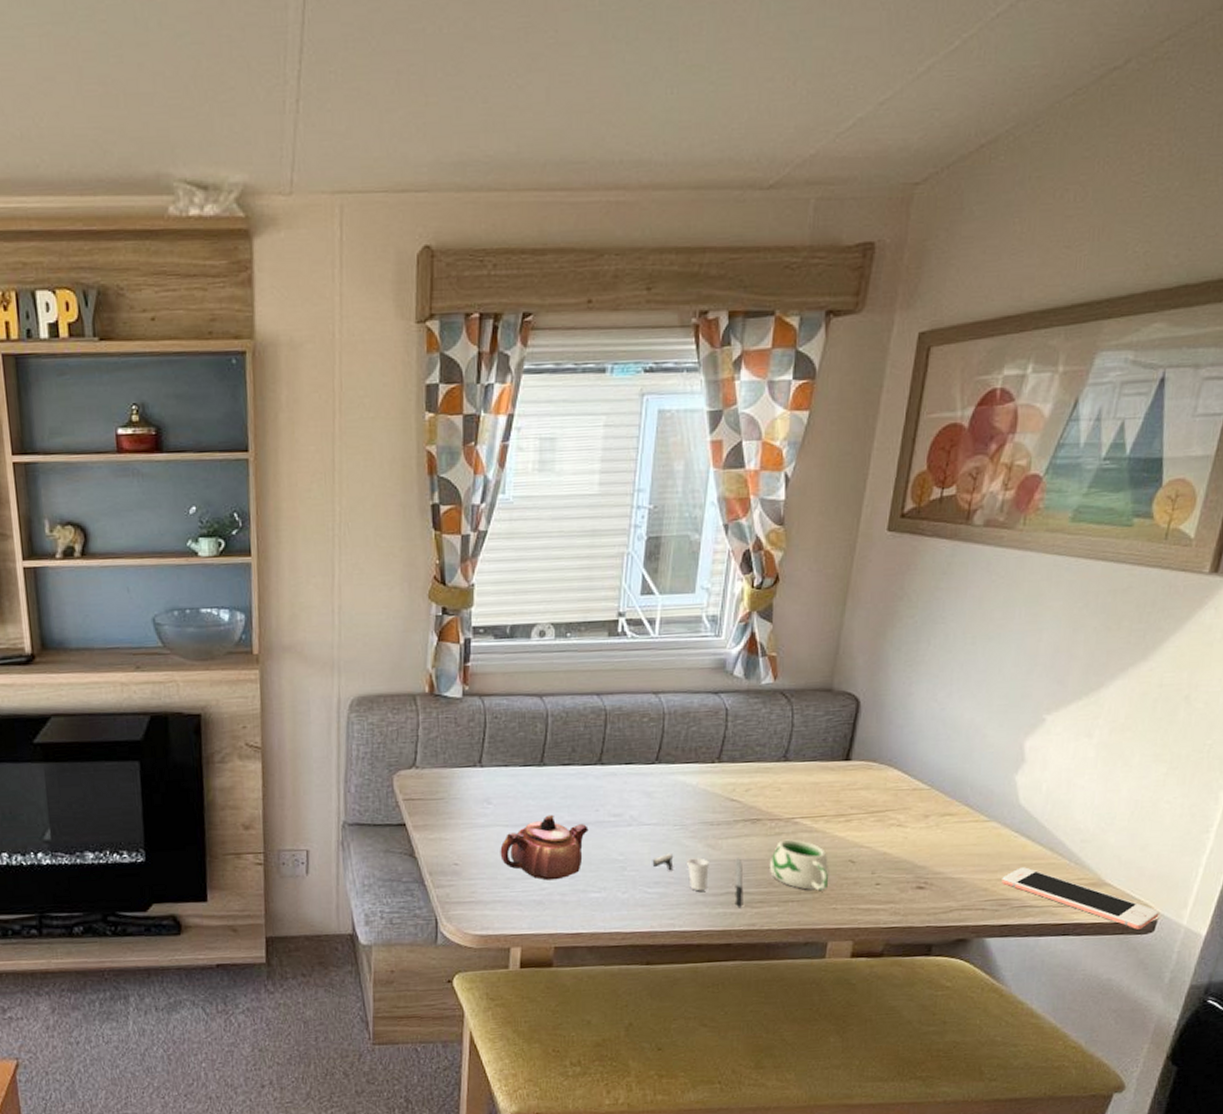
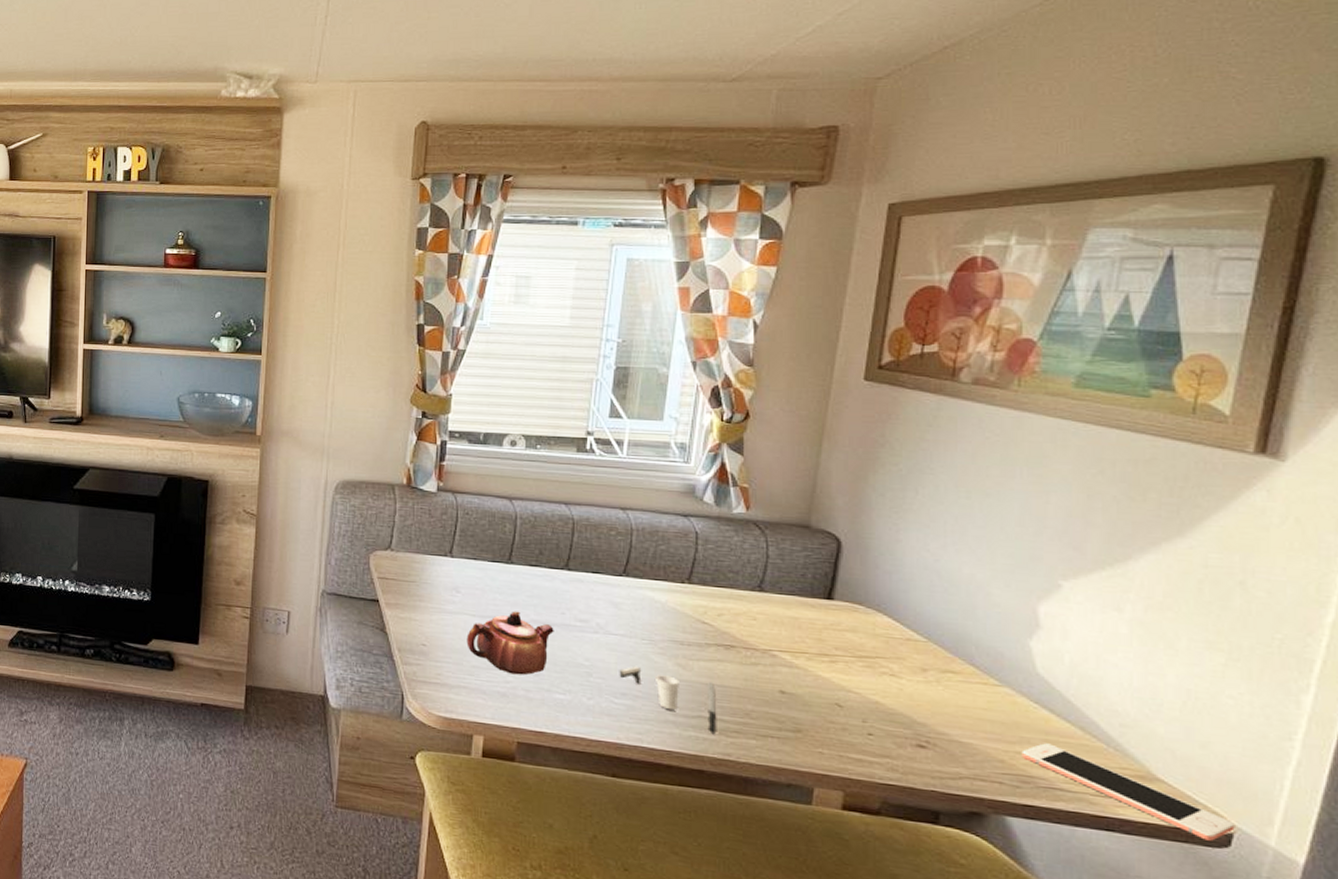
mug: present [769,839,830,890] -> none [745,670,813,731]

